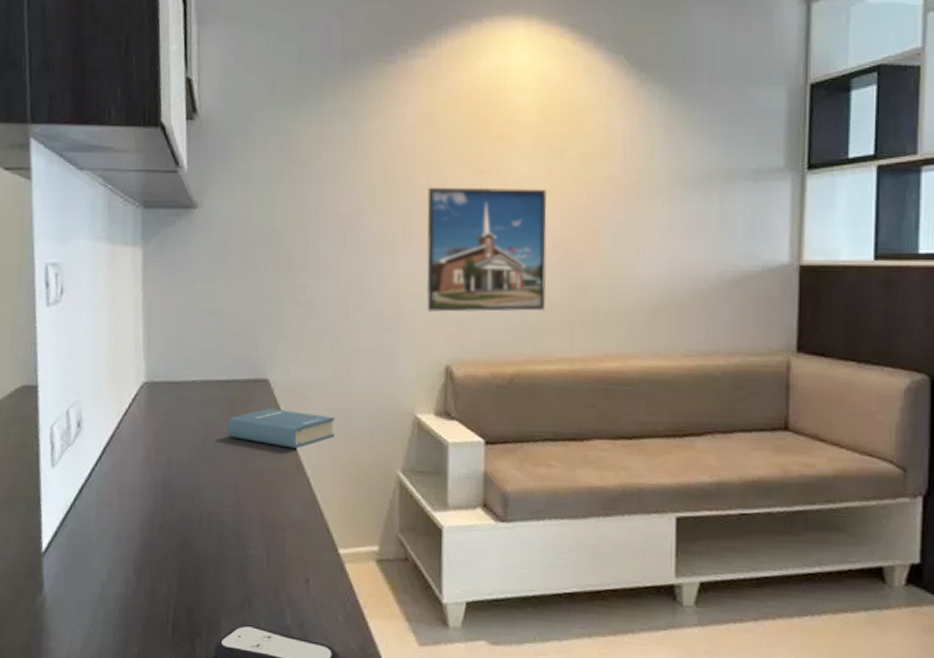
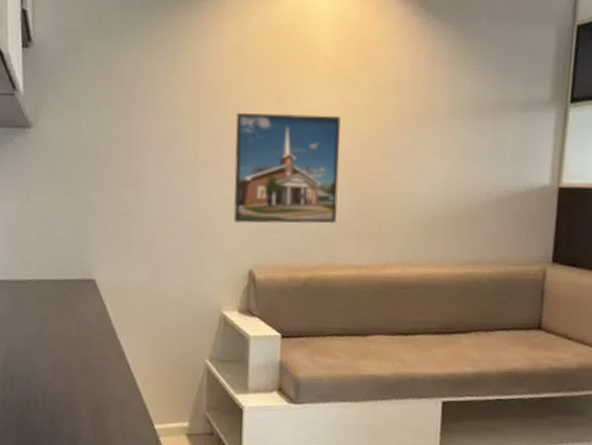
hardback book: present [227,408,335,448] -> none [59,304,152,339]

